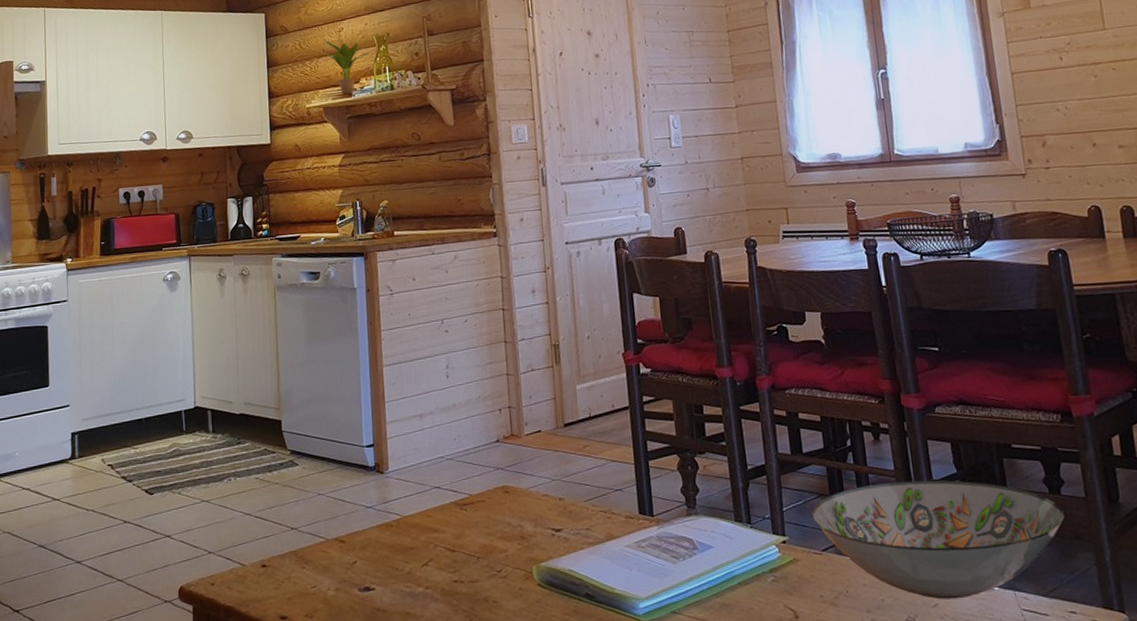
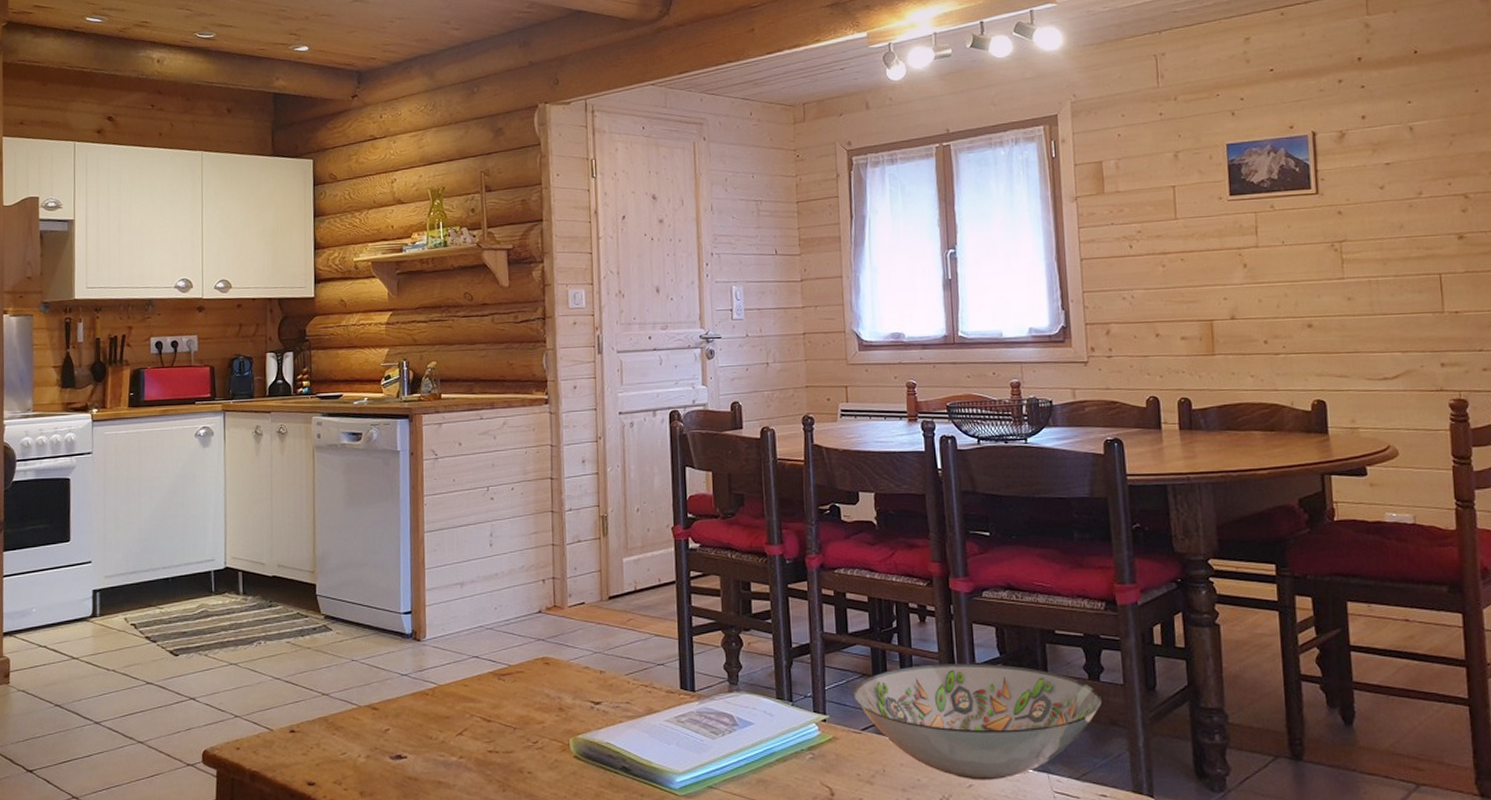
potted plant: present [323,38,369,95] -> none [375,189,422,250]

